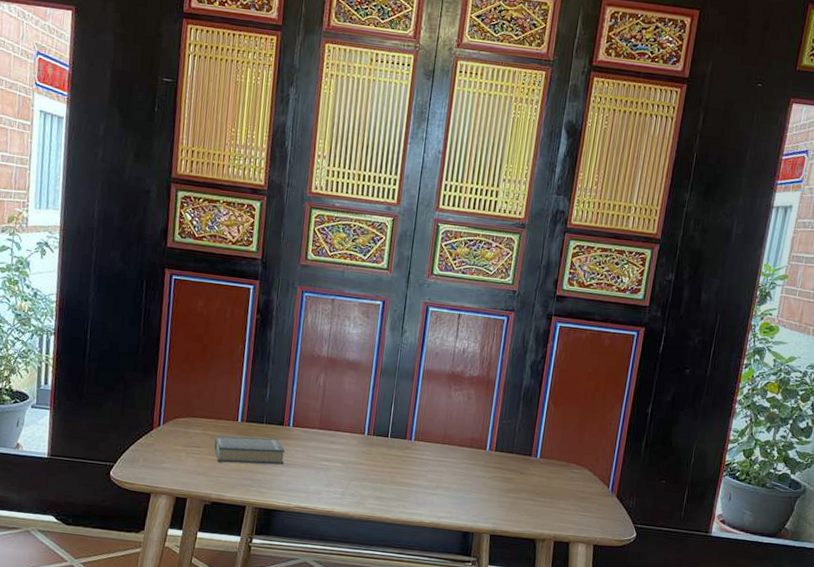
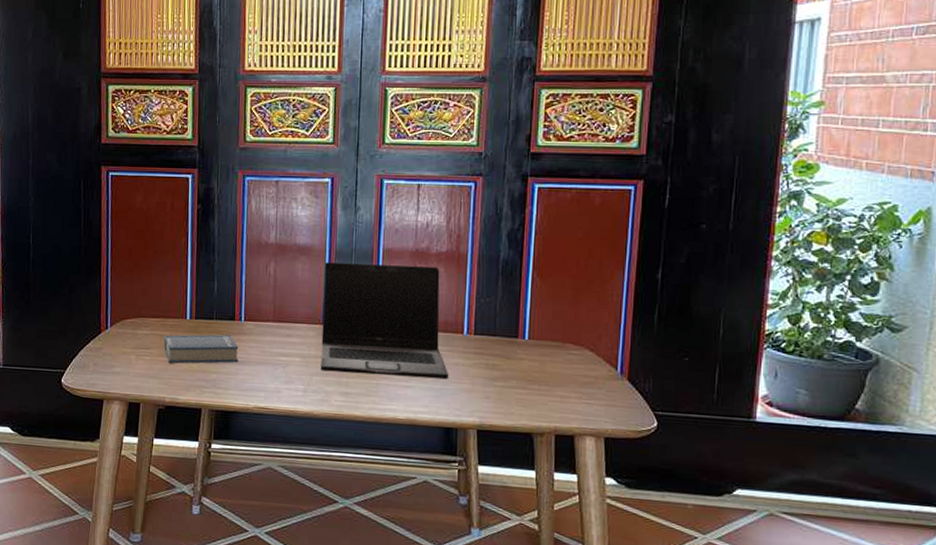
laptop: none [359,378,471,489] -> present [320,262,449,379]

